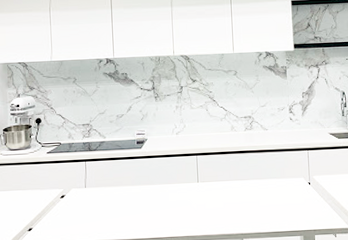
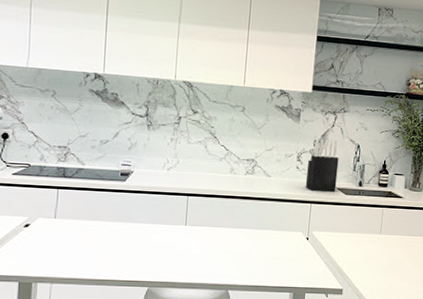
knife block: none [299,90,329,138] -> present [305,139,339,192]

